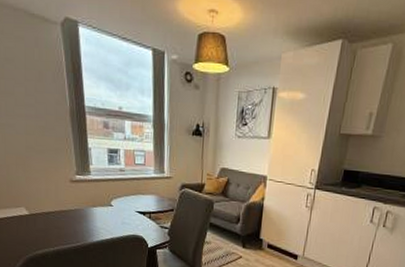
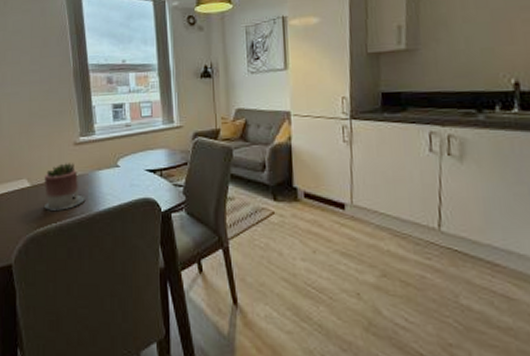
succulent planter: none [41,197,81,238] -> present [44,163,86,210]

